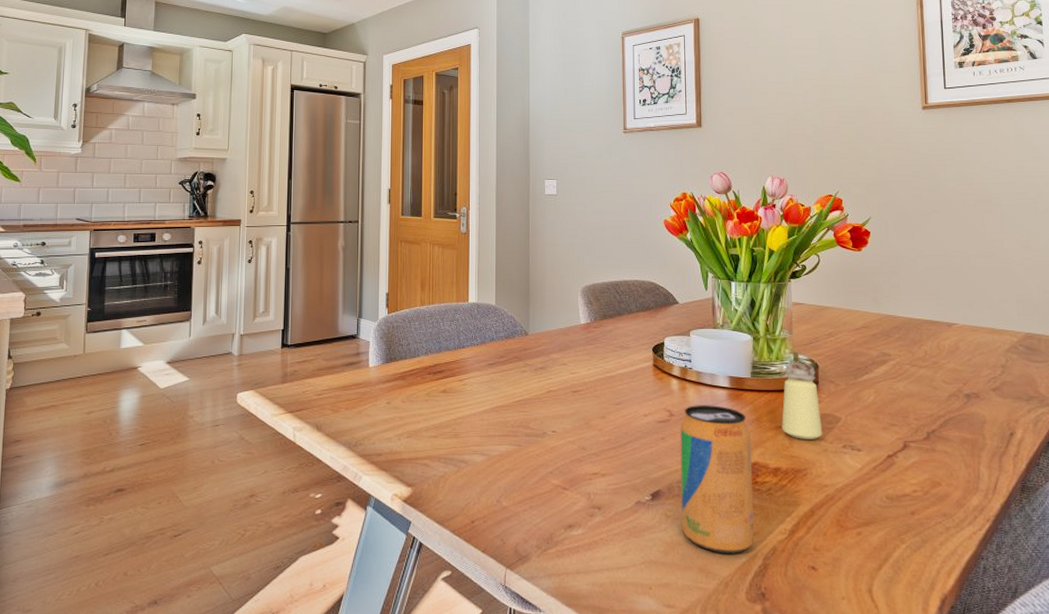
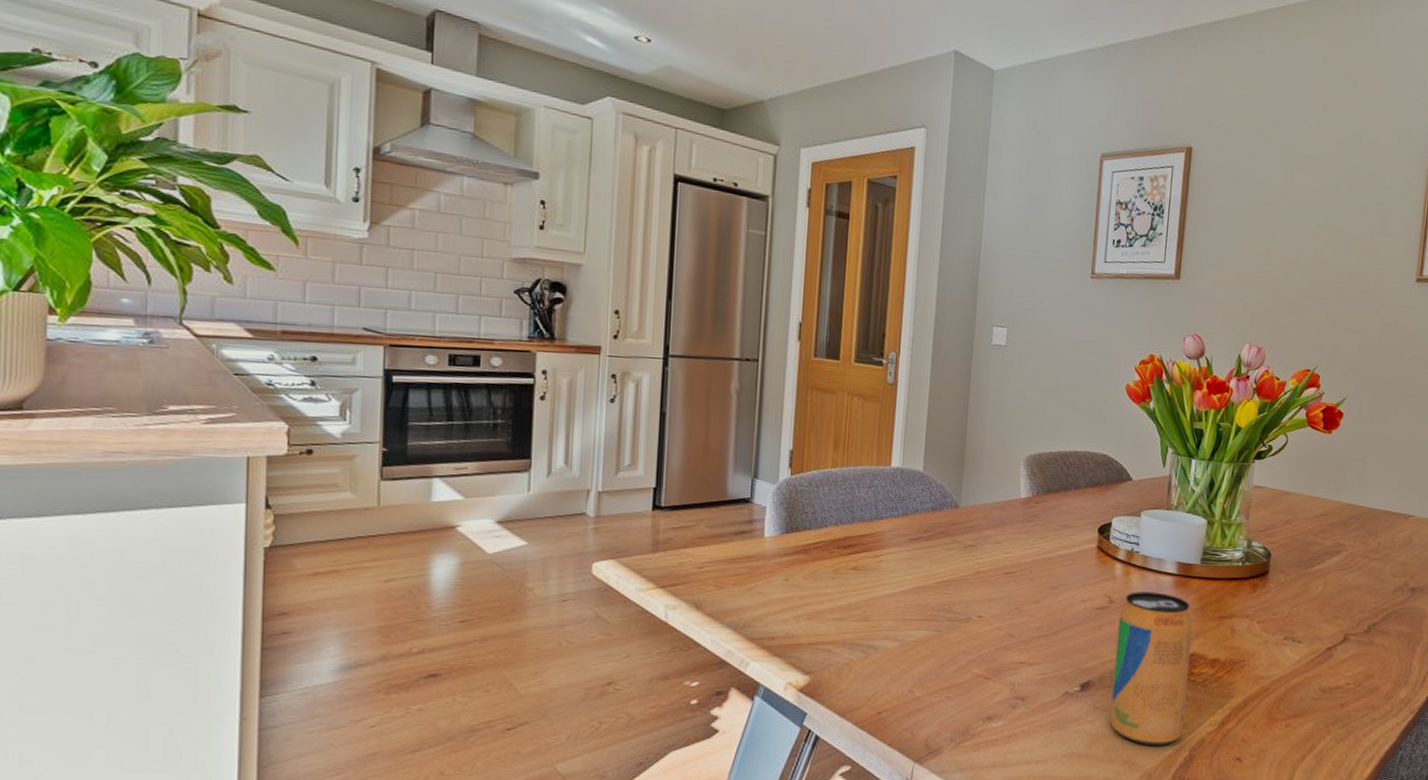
saltshaker: present [782,363,823,439] -> none [1225,550,1268,630]

